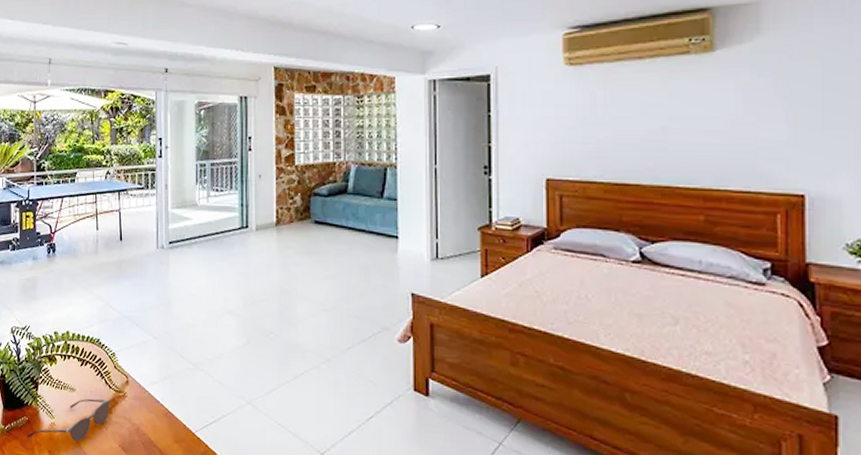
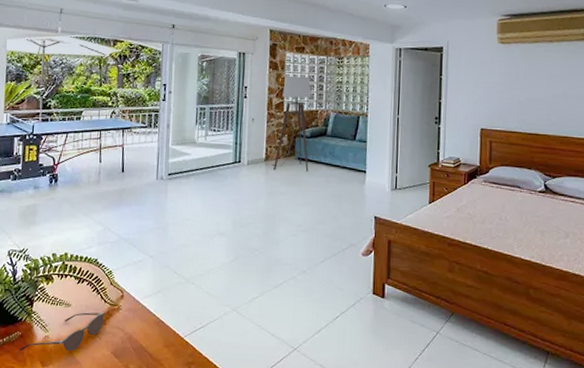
floor lamp: none [282,121,328,239] -> present [270,75,312,172]

